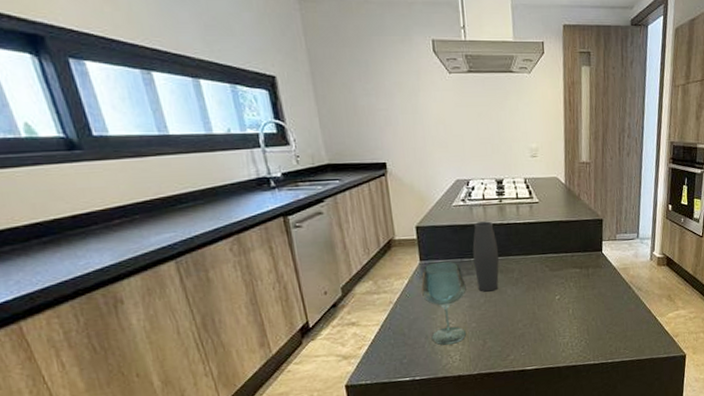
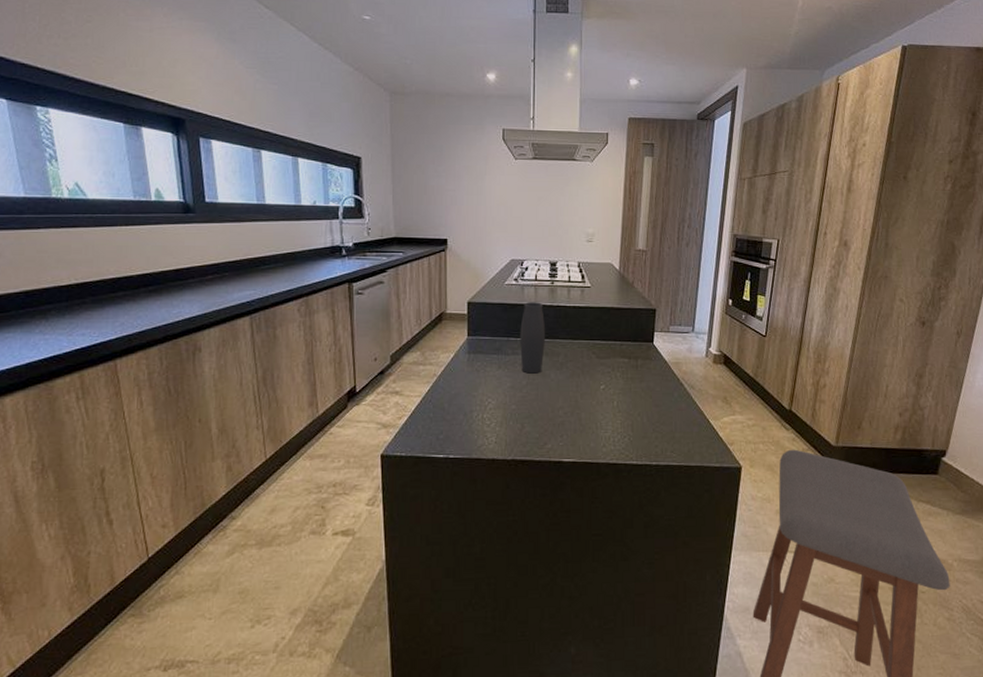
wine glass: present [420,261,467,345] -> none [465,339,510,425]

